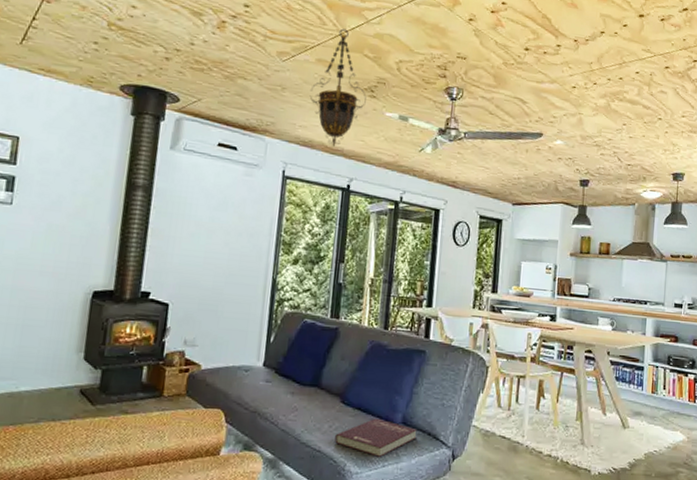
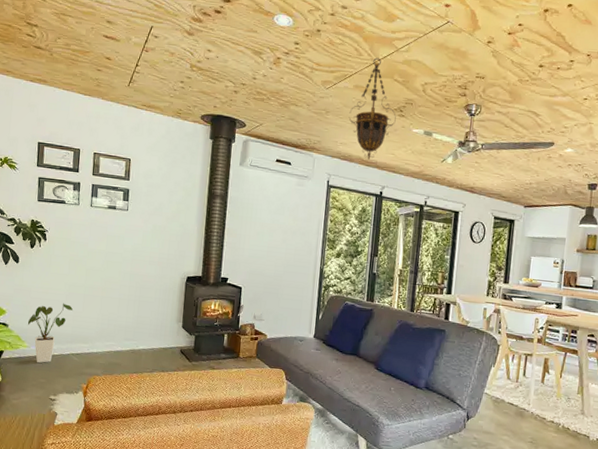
book: present [335,418,417,457] -> none [370,382,438,414]

